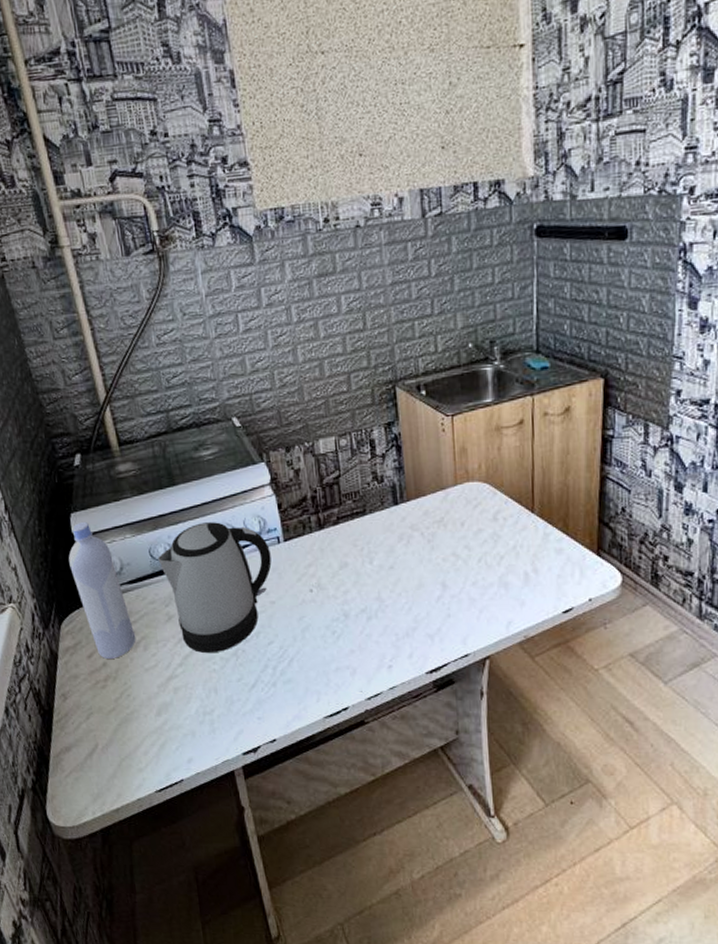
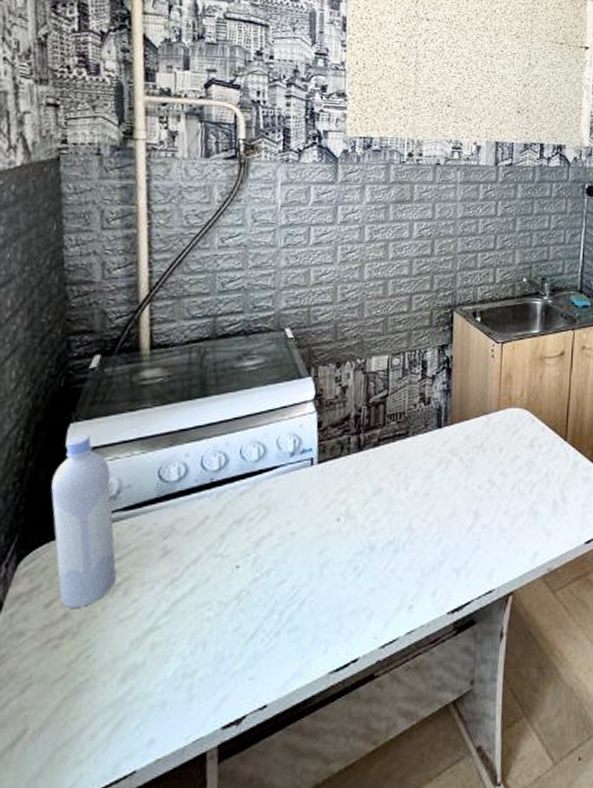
kettle: present [158,522,272,654] -> none [167,440,301,598]

